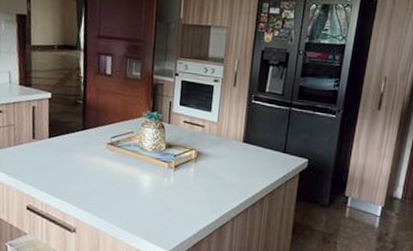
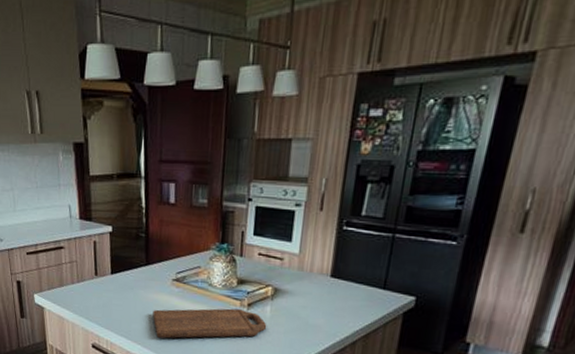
cutting board: none [88,170,191,199] -> present [153,308,267,339]

